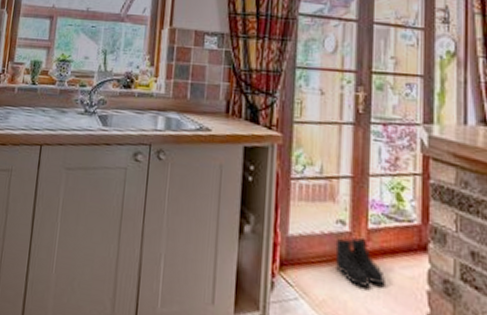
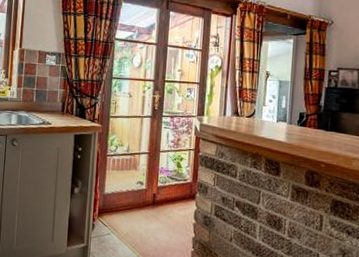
boots: present [334,237,385,287] -> none [135,192,167,224]

